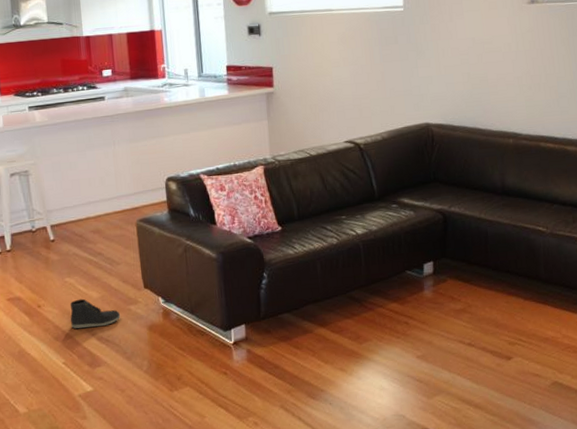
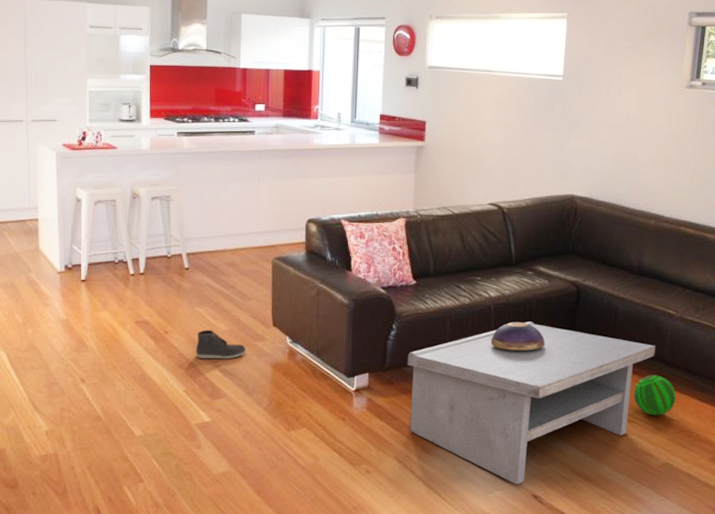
coffee table: none [281,254,531,421] -> present [407,321,656,485]
decorative bowl: none [363,255,419,286] -> present [491,321,546,351]
ball: none [513,294,558,336] -> present [633,375,677,416]

